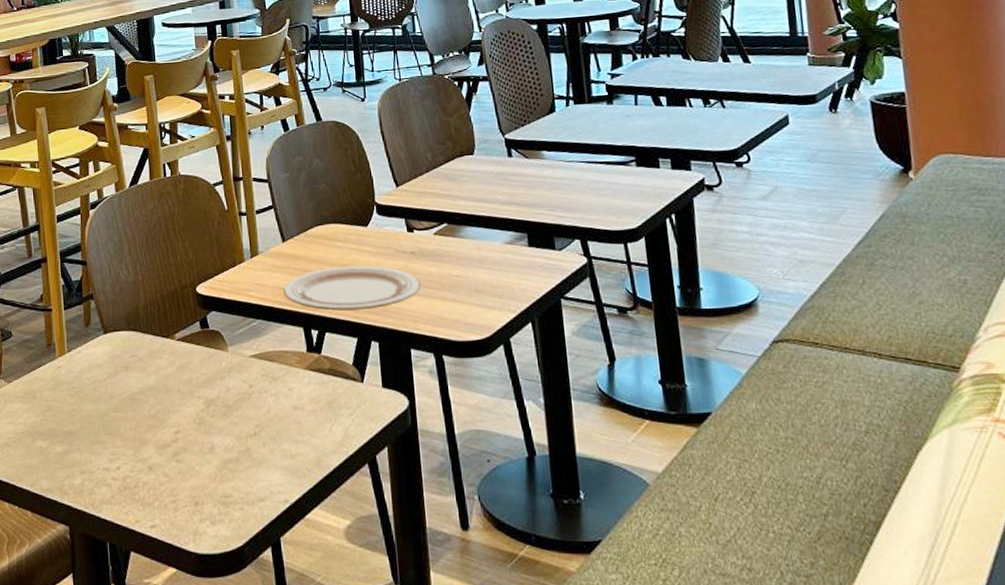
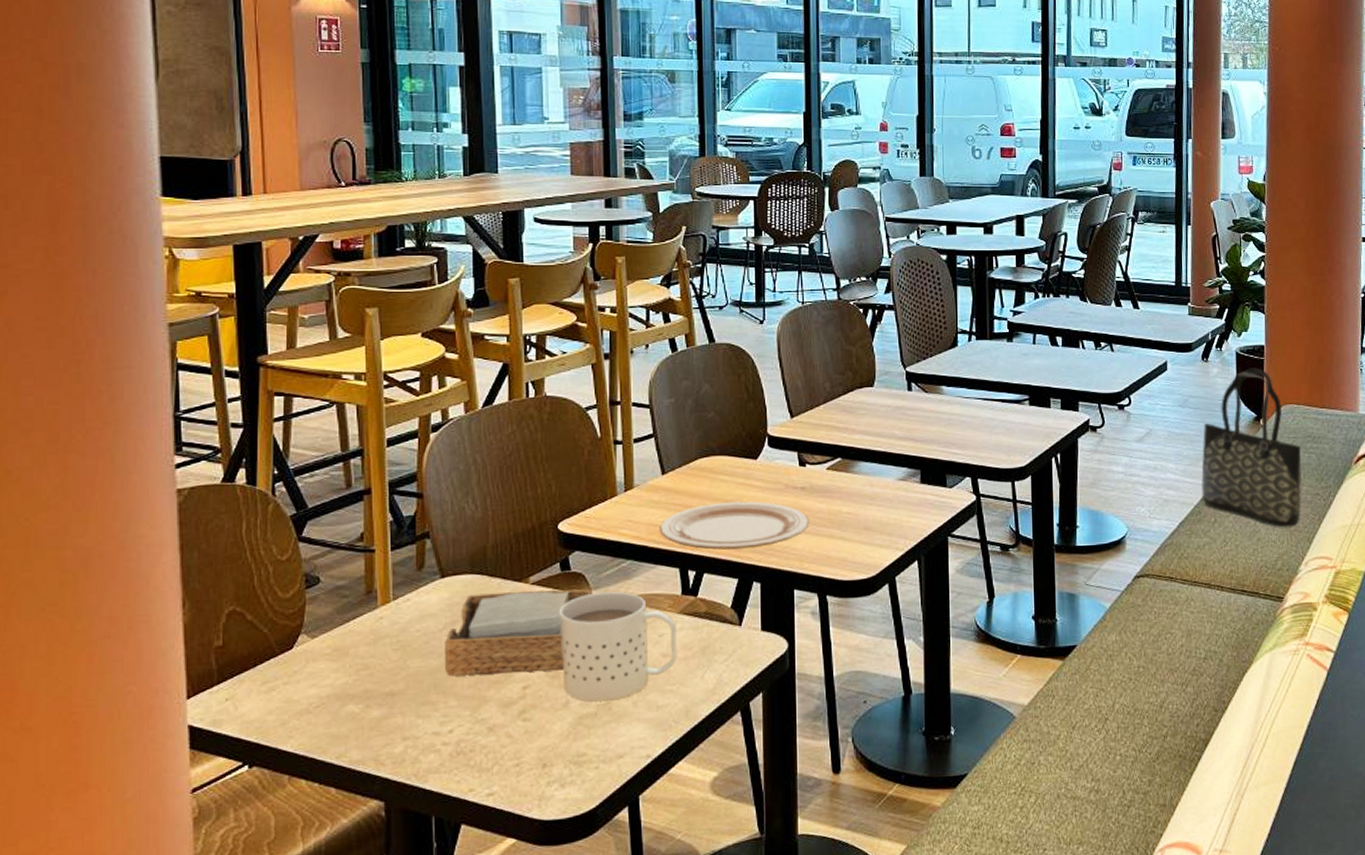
napkin holder: none [110,345,229,420] -> present [445,589,593,677]
mug: none [201,348,307,448] -> present [559,592,677,702]
tote bag: none [839,116,973,289] -> present [1200,368,1302,527]

